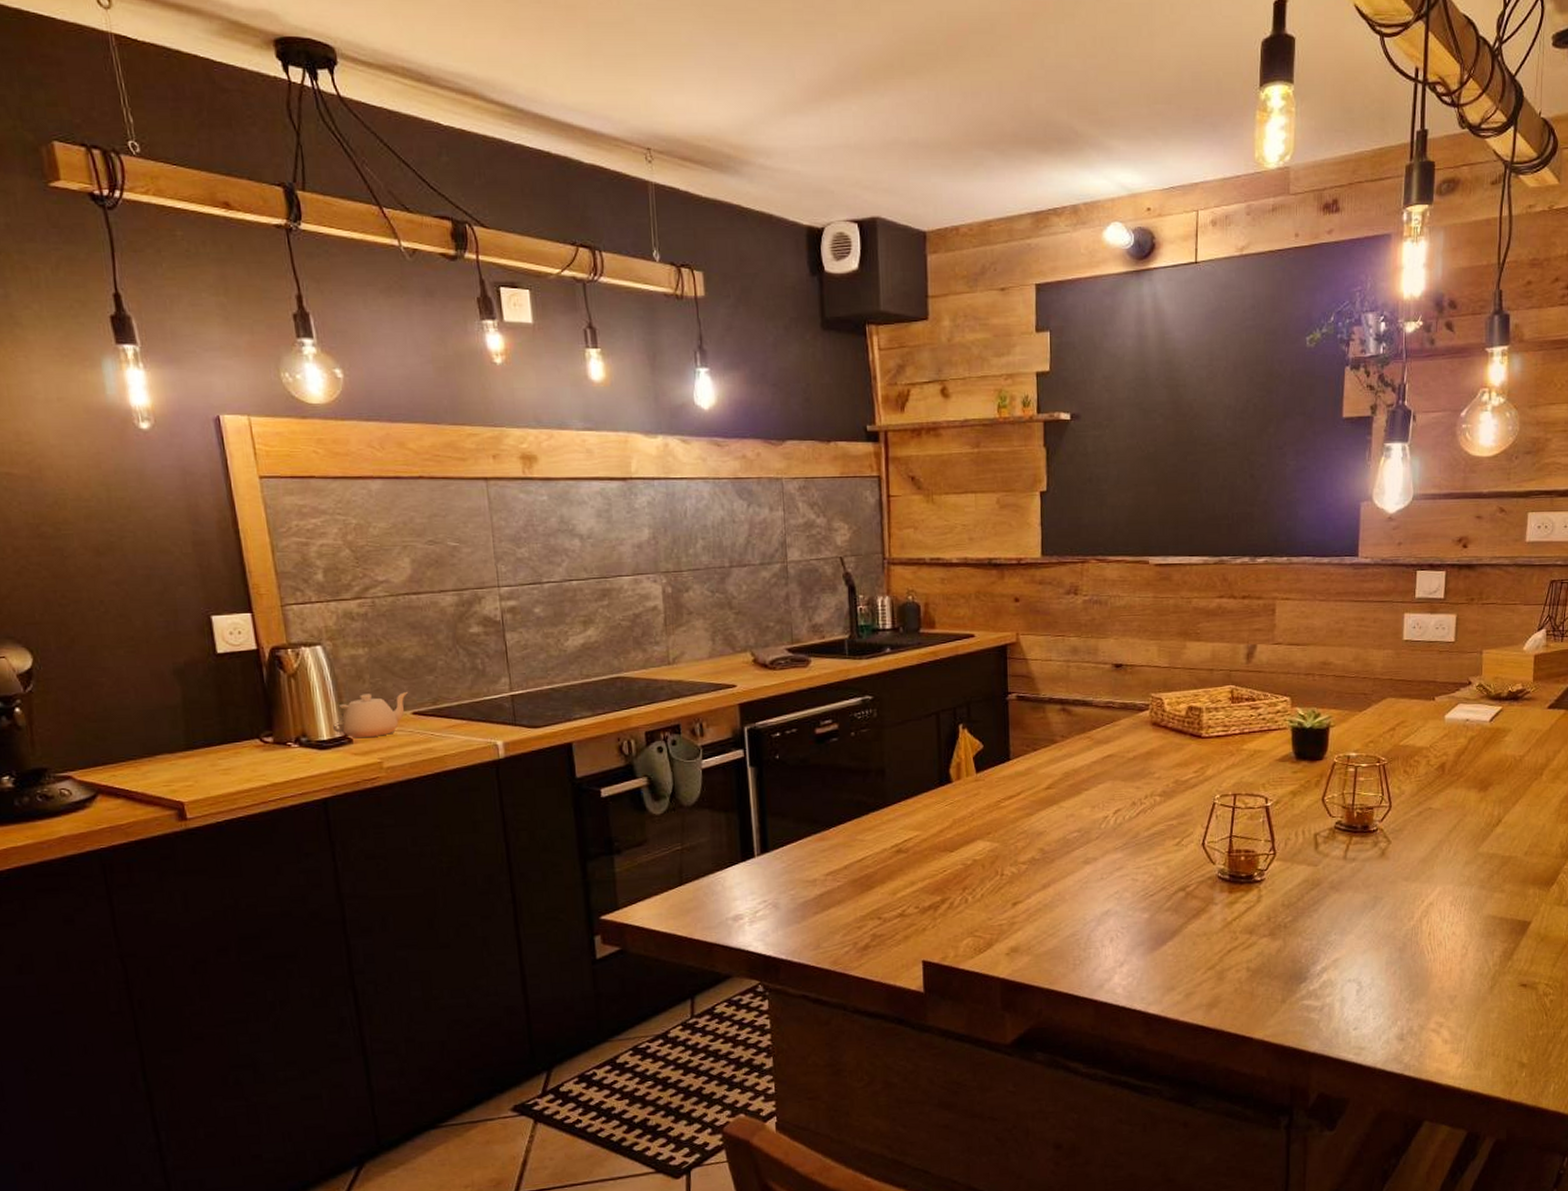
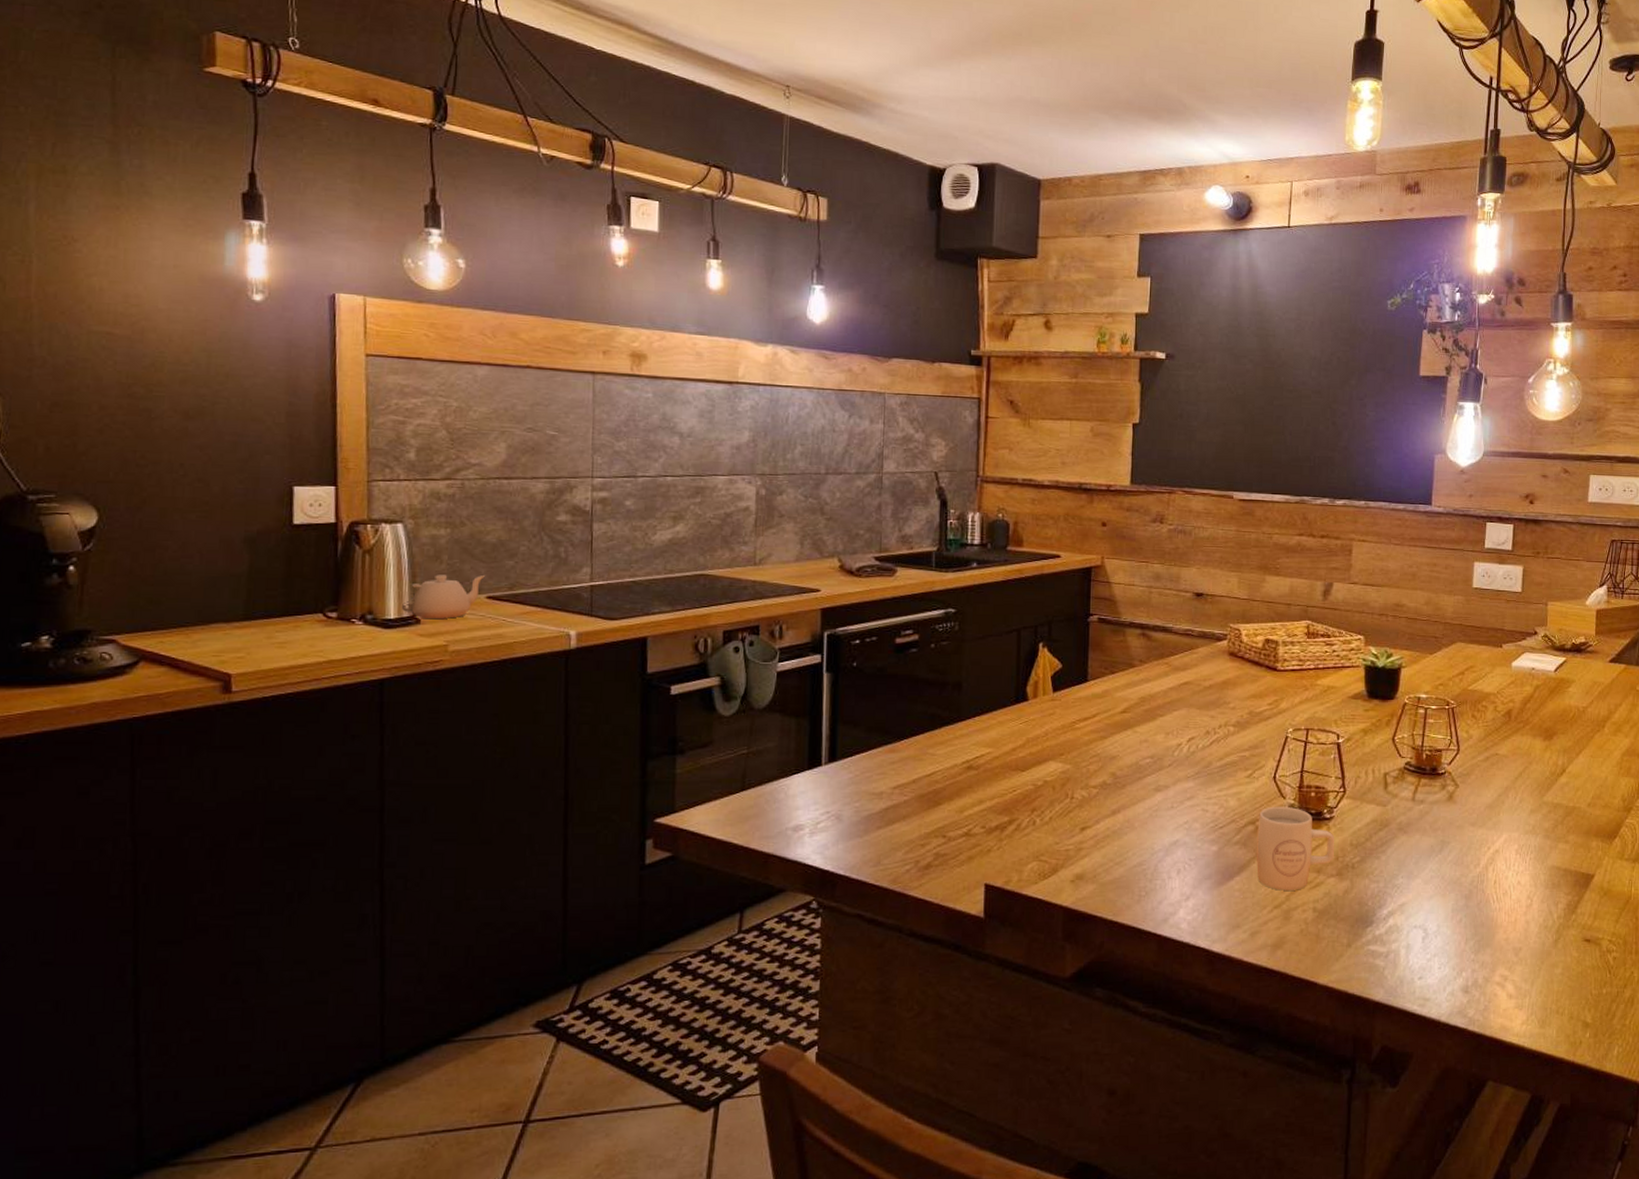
mug: none [1187,871,1267,953] -> present [1256,806,1335,891]

